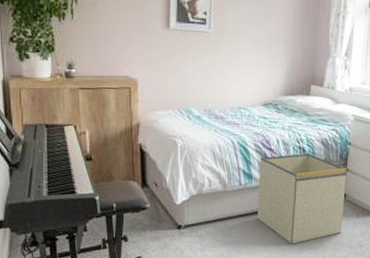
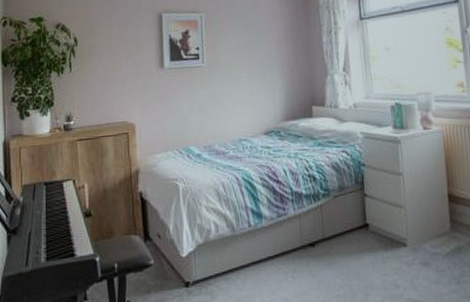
storage bin: present [257,153,347,244] -> none [268,181,371,292]

